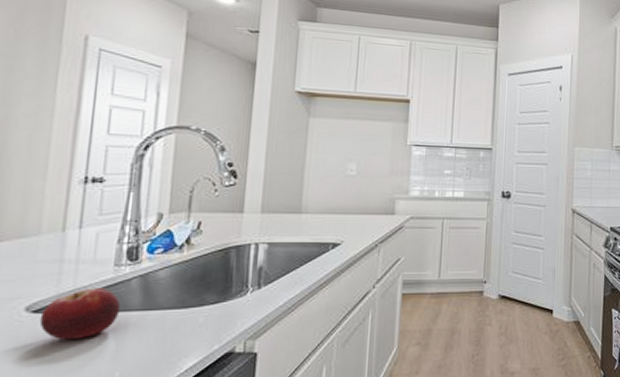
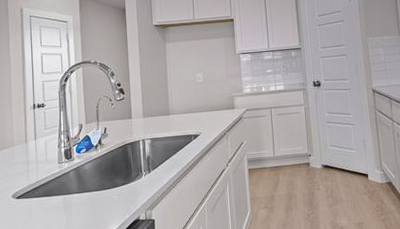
fruit: present [39,288,121,341] -> none [21,179,66,216]

